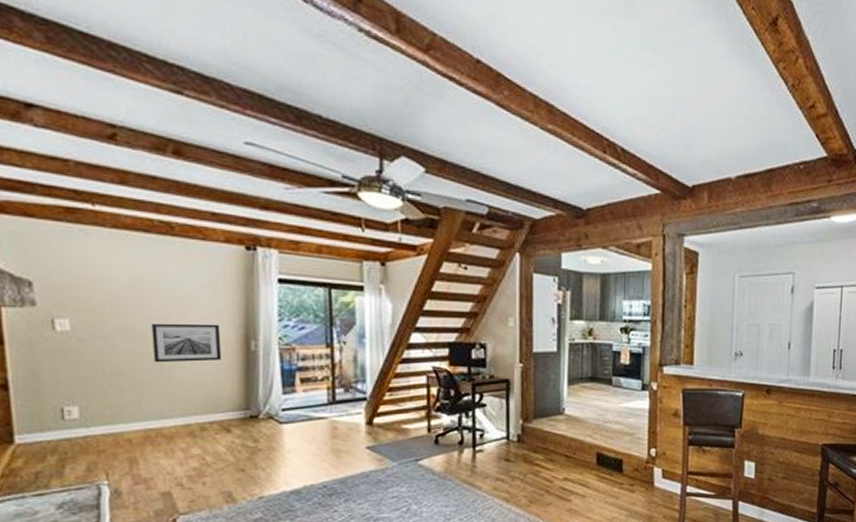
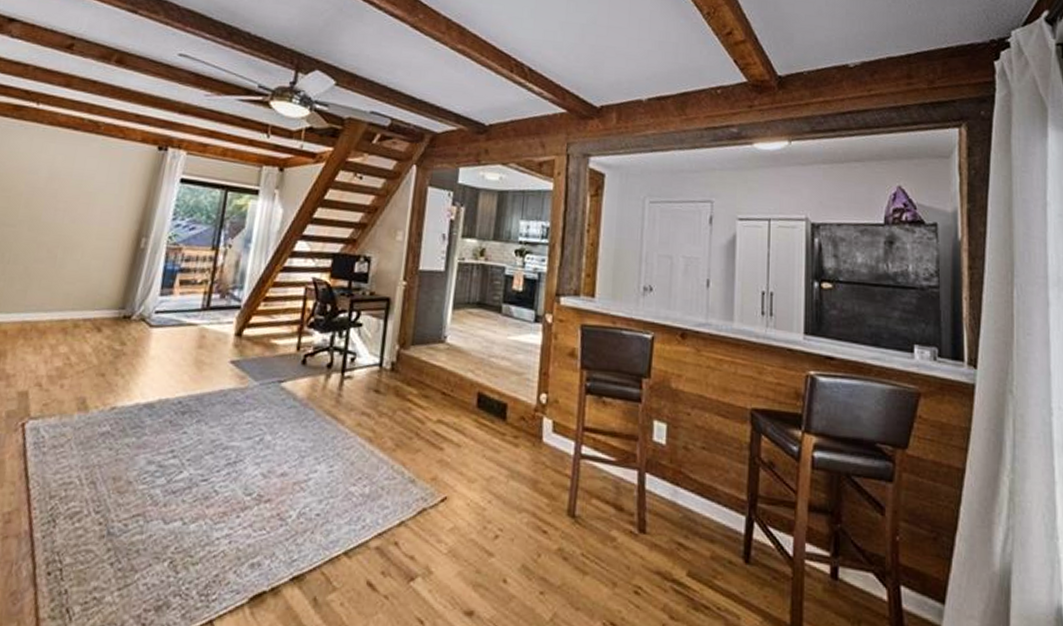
wall art: present [151,323,222,363] -> none [49,214,118,256]

